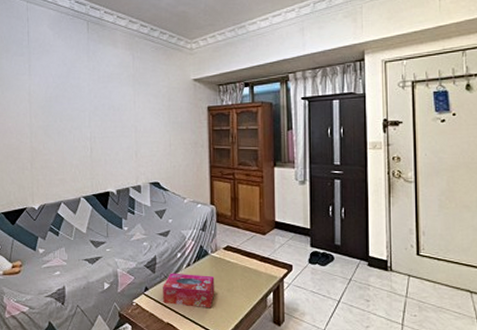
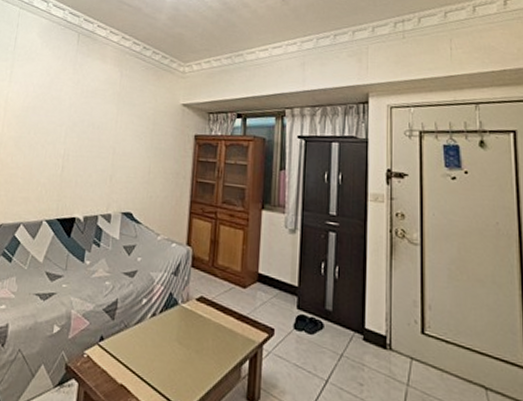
tissue box: present [163,273,215,308] -> none [119,321,183,372]

